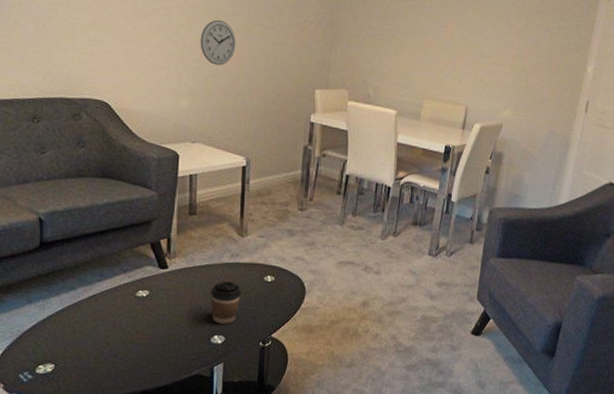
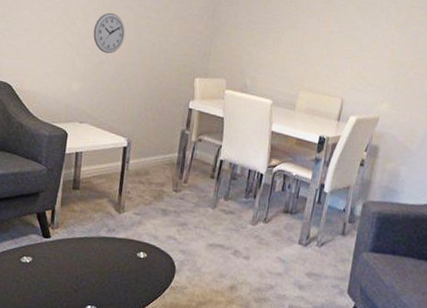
coffee cup: present [210,281,242,324] -> none [86,254,116,296]

